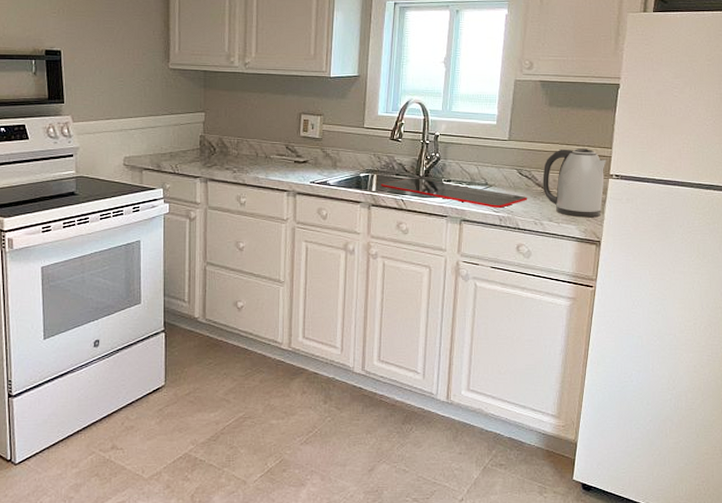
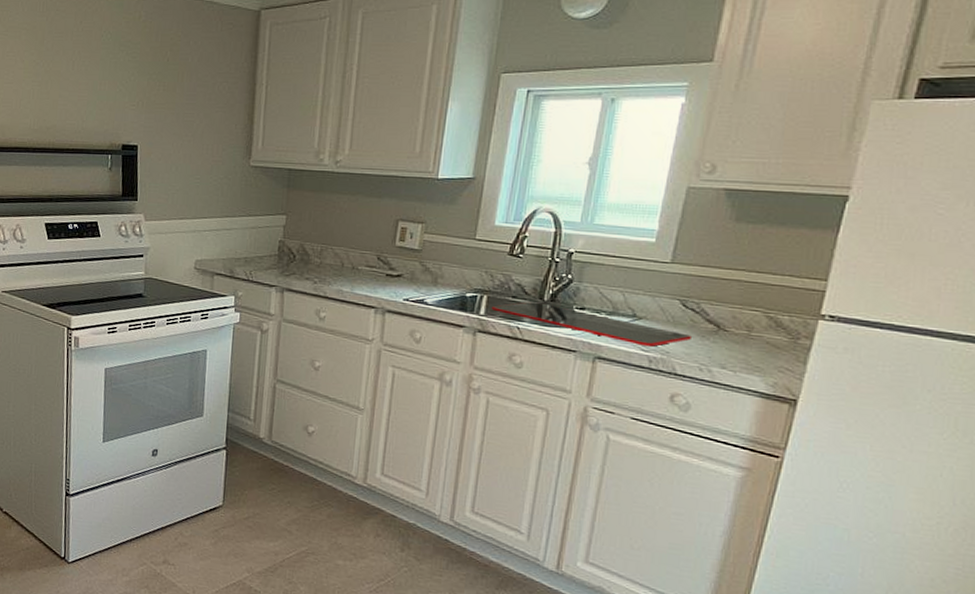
kettle: present [542,148,606,218] -> none [715,277,817,369]

